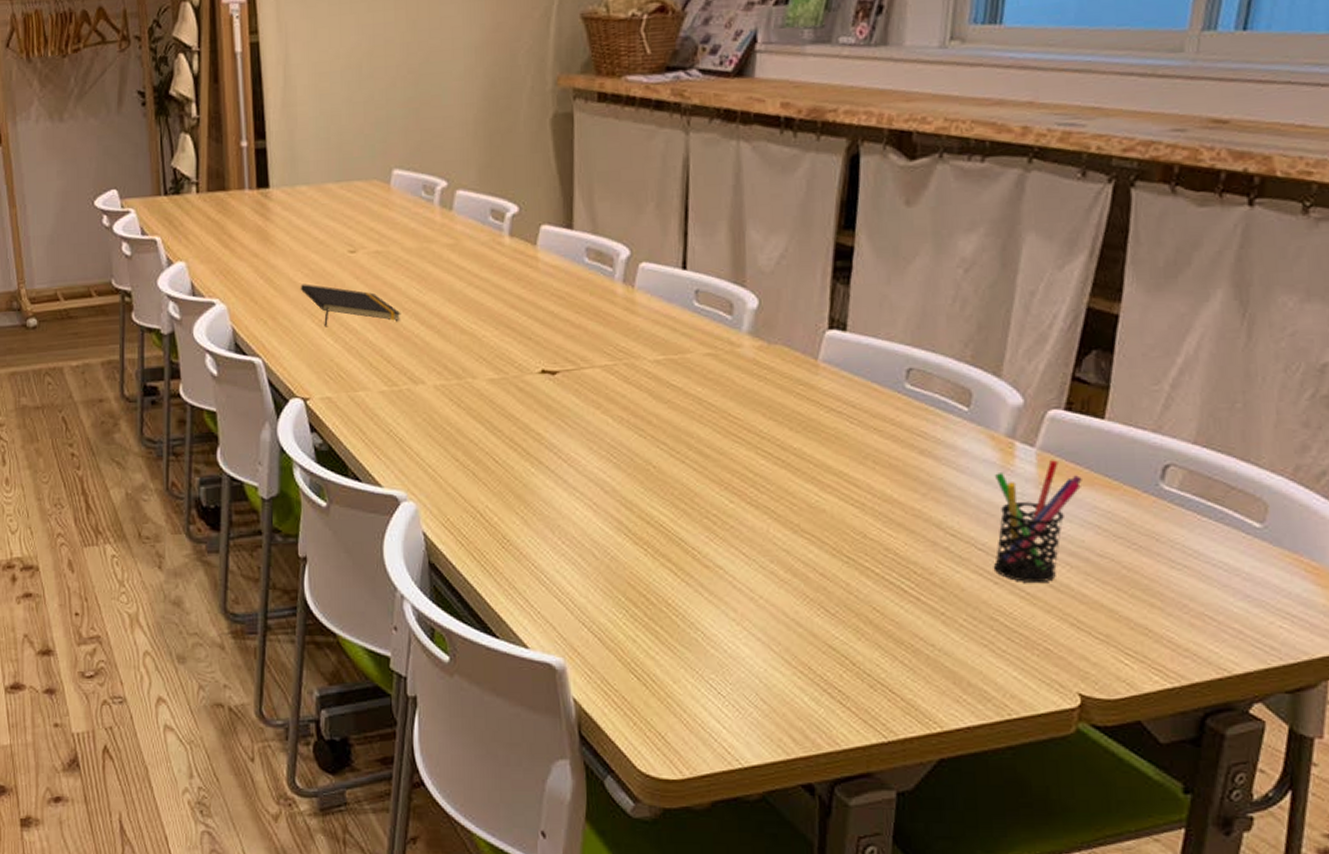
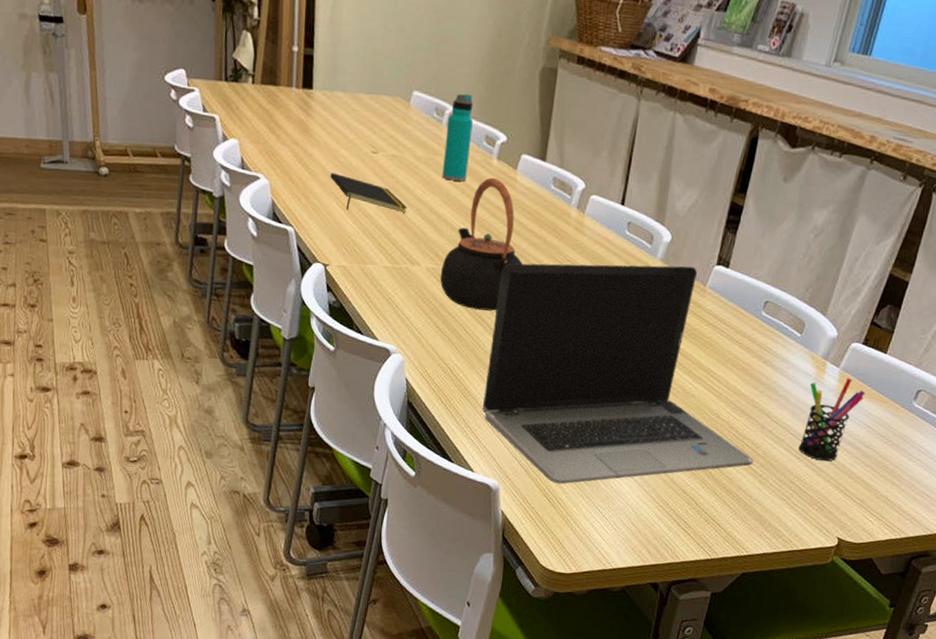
water bottle: none [440,162,473,272] -> present [441,94,473,182]
teapot: none [452,259,559,431] -> present [440,177,522,311]
laptop computer: none [529,336,929,654] -> present [482,263,754,485]

